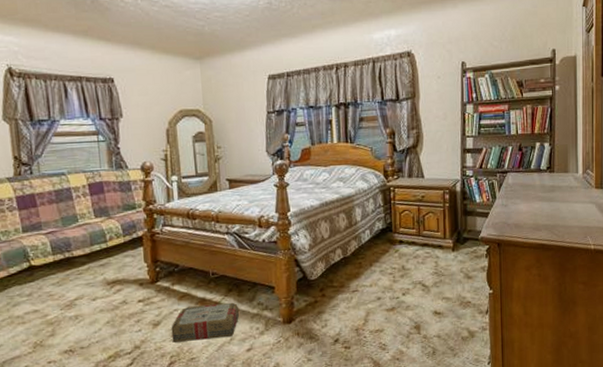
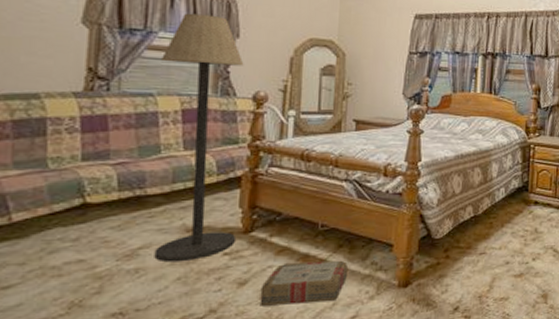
floor lamp: none [66,100,147,310] -> present [154,13,244,263]

